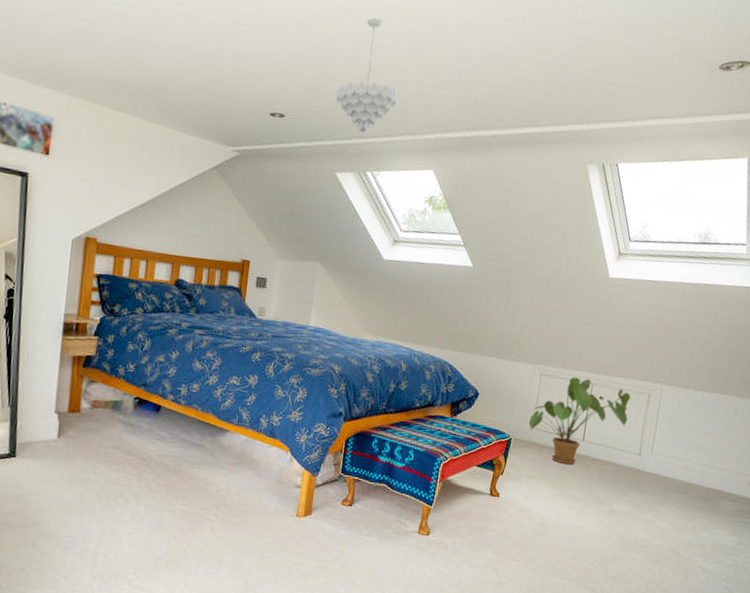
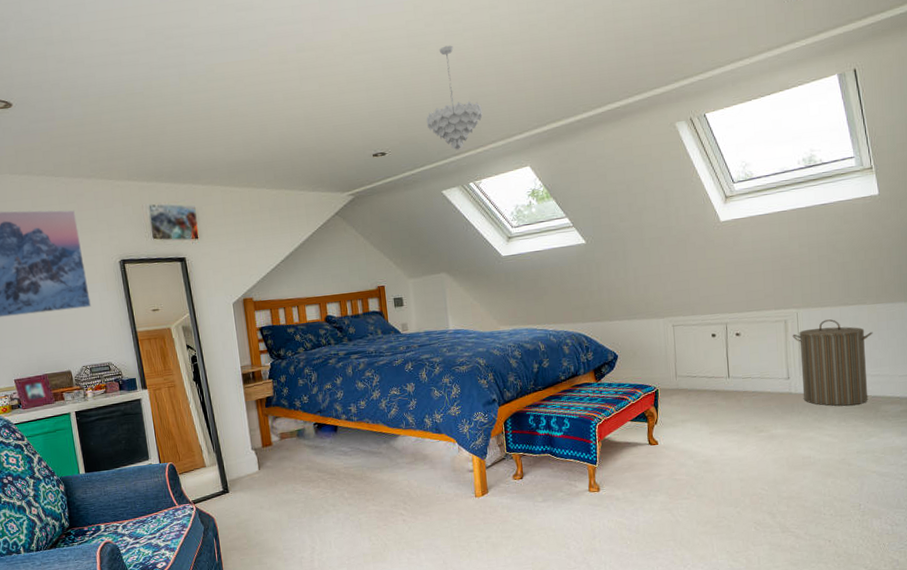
house plant: present [529,377,631,465] -> none [671,319,769,403]
laundry hamper: none [649,402,728,495] -> present [792,319,873,407]

